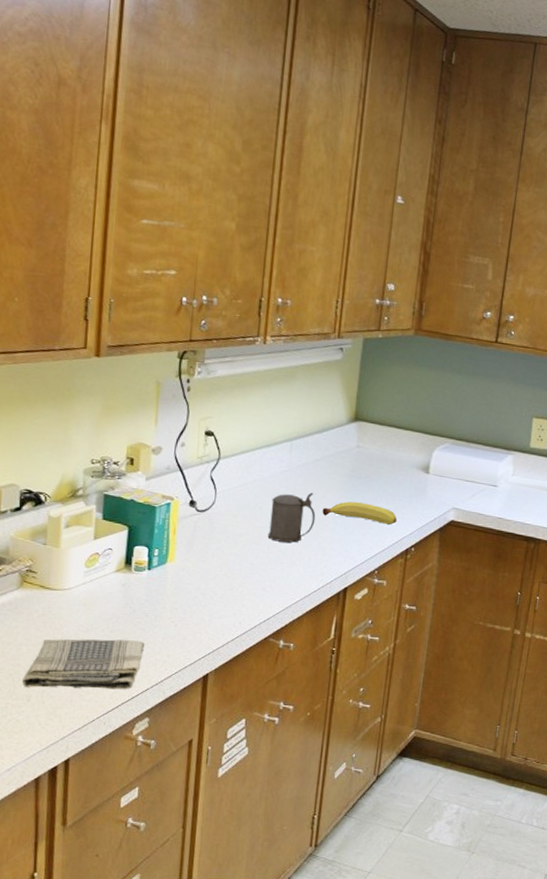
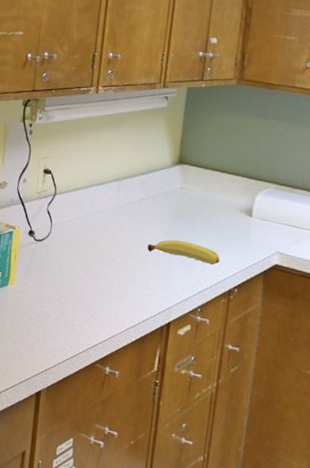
beer stein: present [267,492,316,543] -> none [96,229,141,275]

